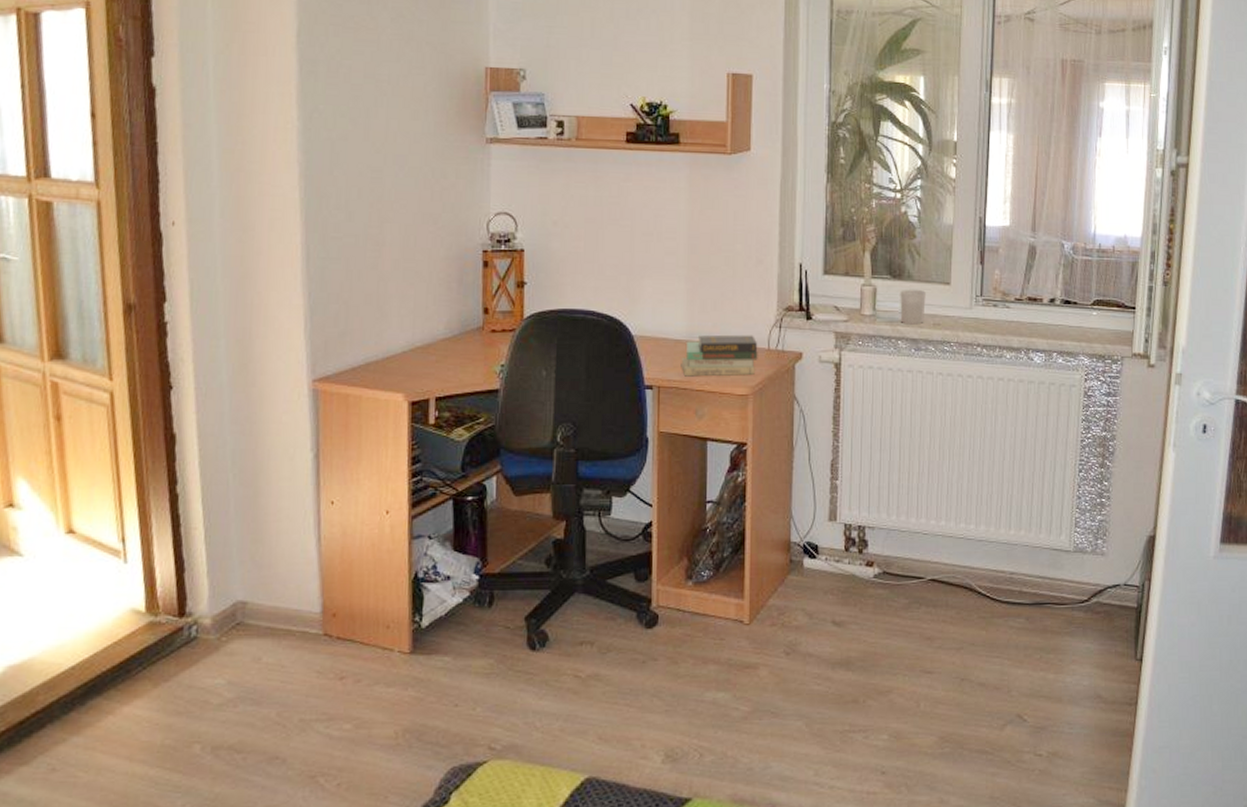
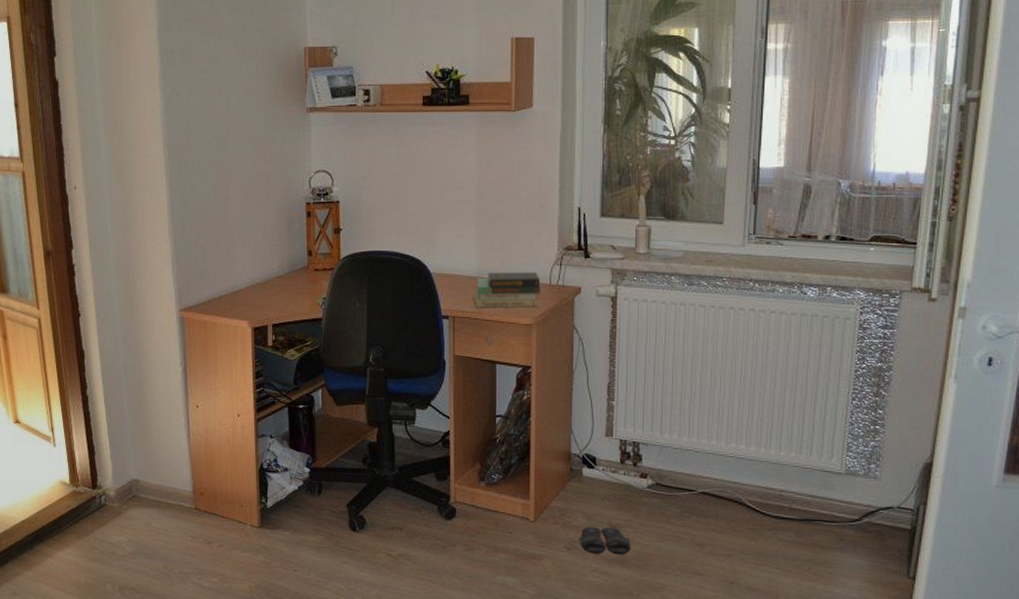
slippers: none [799,625,856,658] -> present [579,527,631,555]
candle holder: present [900,289,926,326] -> none [673,228,699,263]

